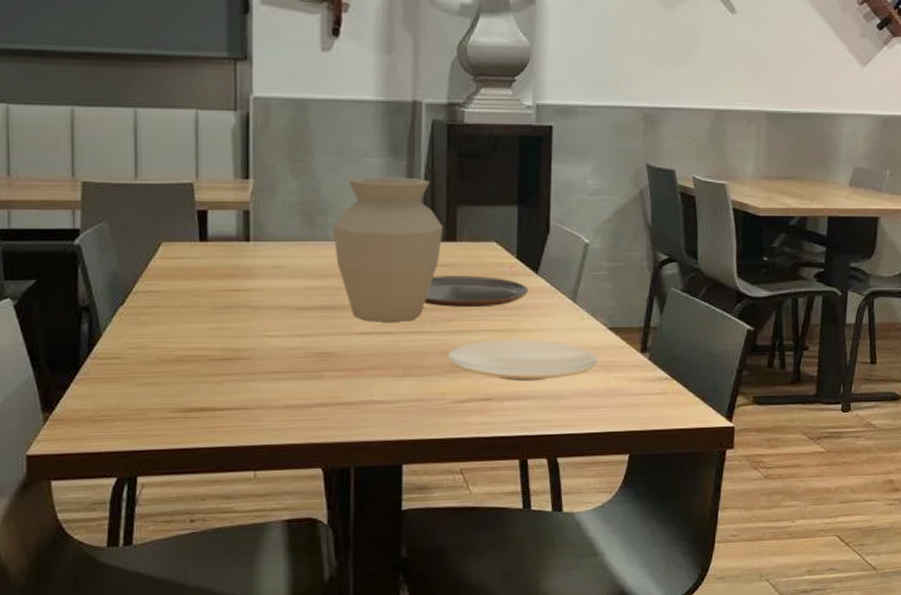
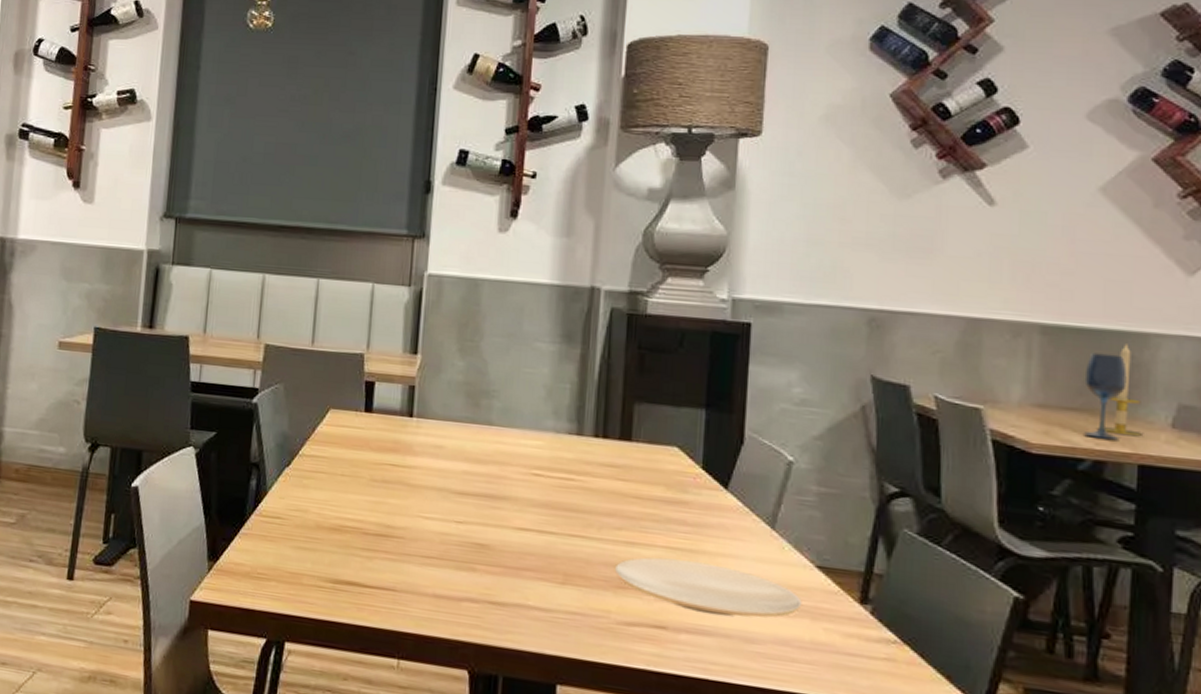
vase: present [333,176,444,323] -> none [497,361,618,523]
plate: present [424,275,528,307] -> none [591,476,715,520]
wineglass: none [794,132,822,199] -> present [1084,352,1127,440]
candle: none [807,122,831,195] -> present [1105,342,1142,437]

